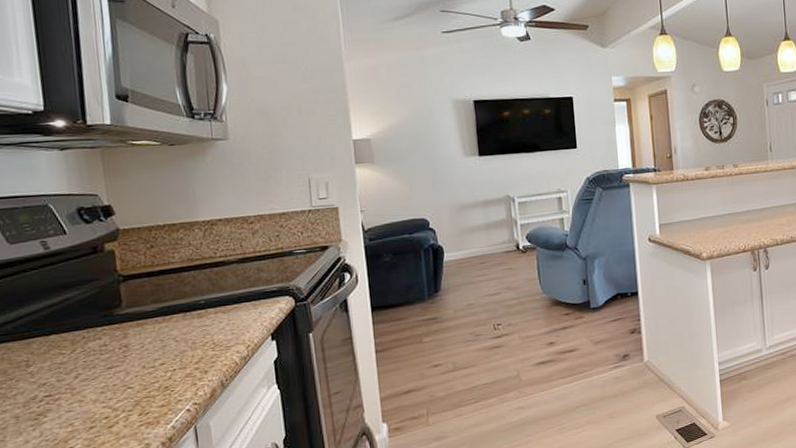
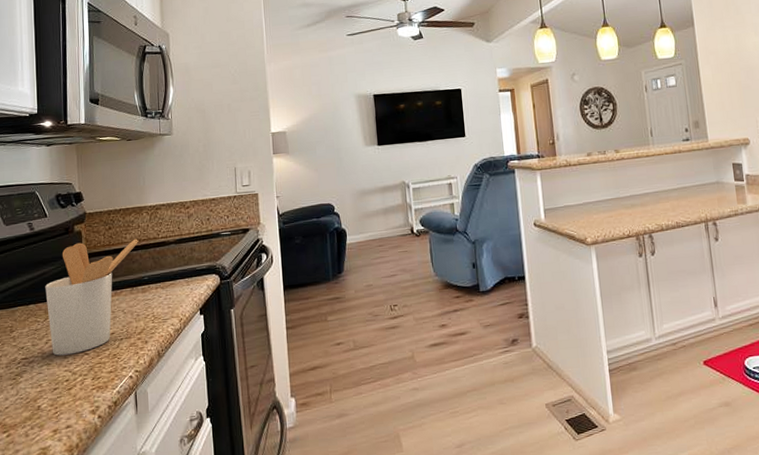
utensil holder: none [69,258,190,391] -> present [45,238,138,356]

